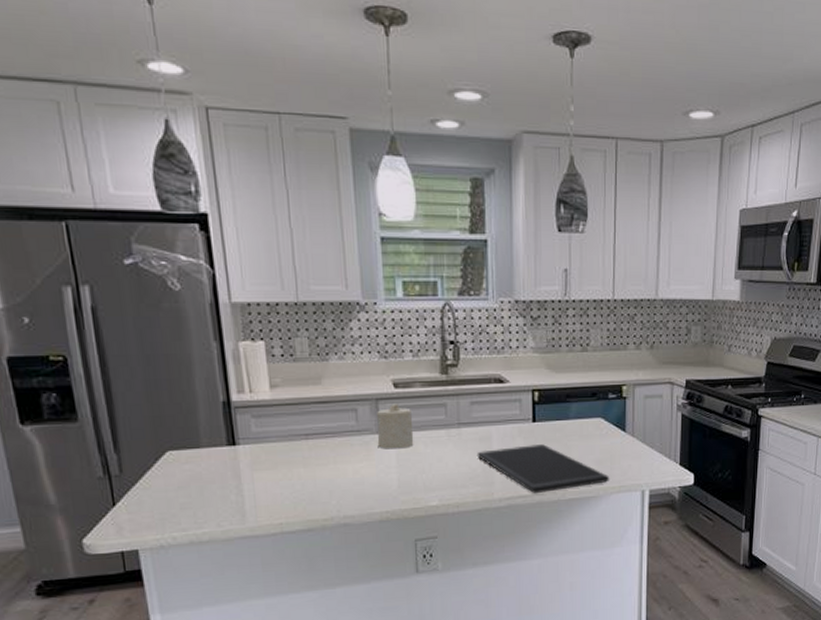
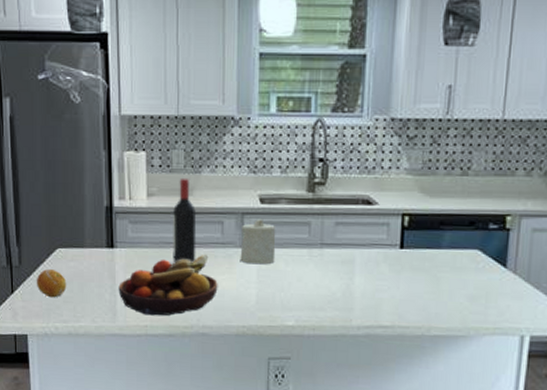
fruit: none [143,474,183,506] -> present [36,268,67,298]
fruit bowl: none [245,444,357,513] -> present [118,255,218,316]
wine bottle: none [301,366,331,456] -> present [171,177,197,263]
cutting board: present [476,444,609,494] -> none [337,272,483,326]

